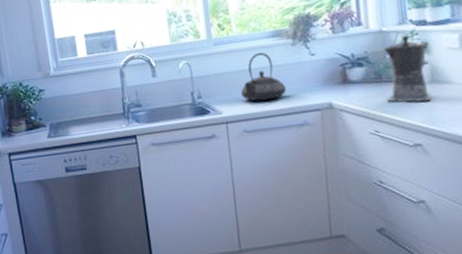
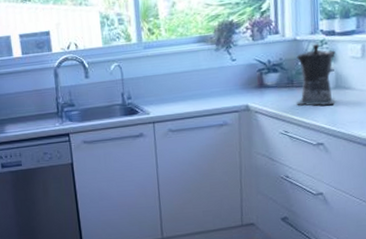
teapot: present [241,52,287,101] -> none [168,56,209,103]

